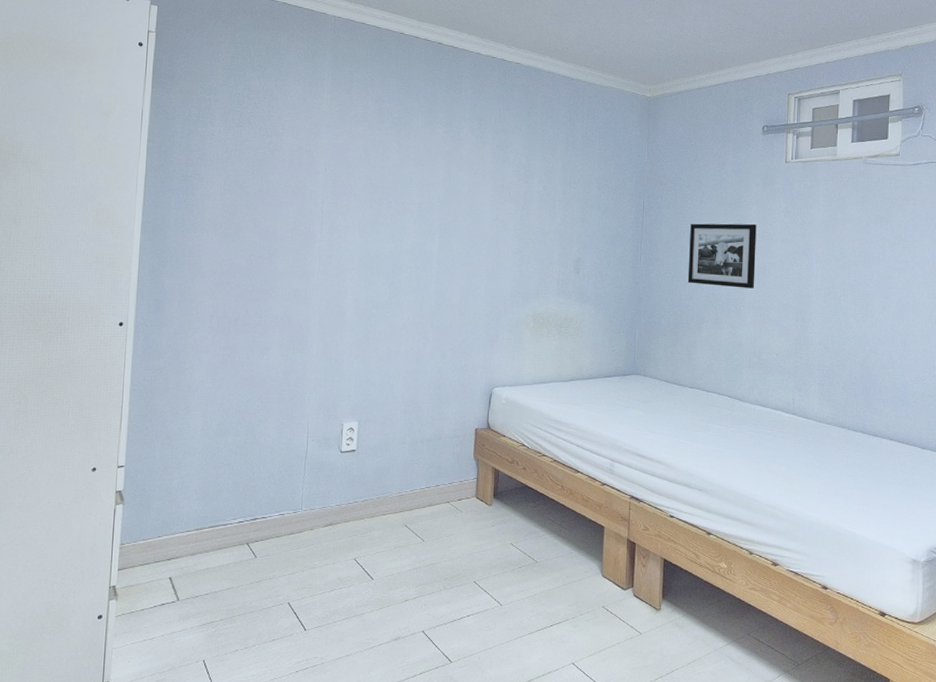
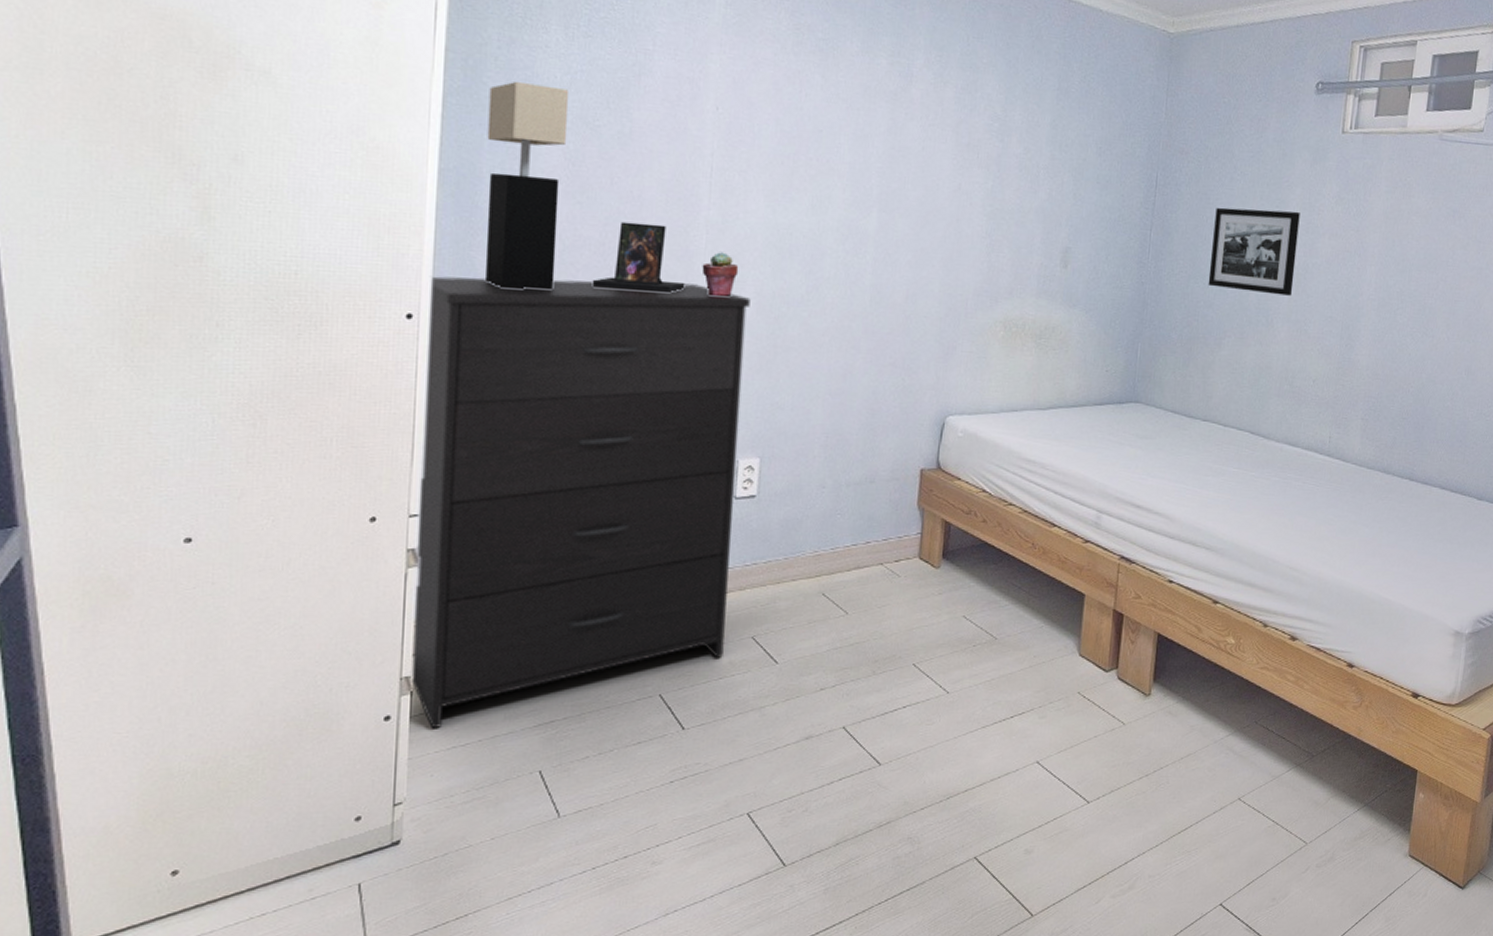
dresser: none [115,295,350,626] -> present [409,276,751,729]
table lamp: none [170,159,227,303] -> present [484,81,570,290]
photo frame: none [241,252,305,302] -> present [592,221,685,292]
potted succulent: none [316,271,342,304] -> present [702,252,739,298]

